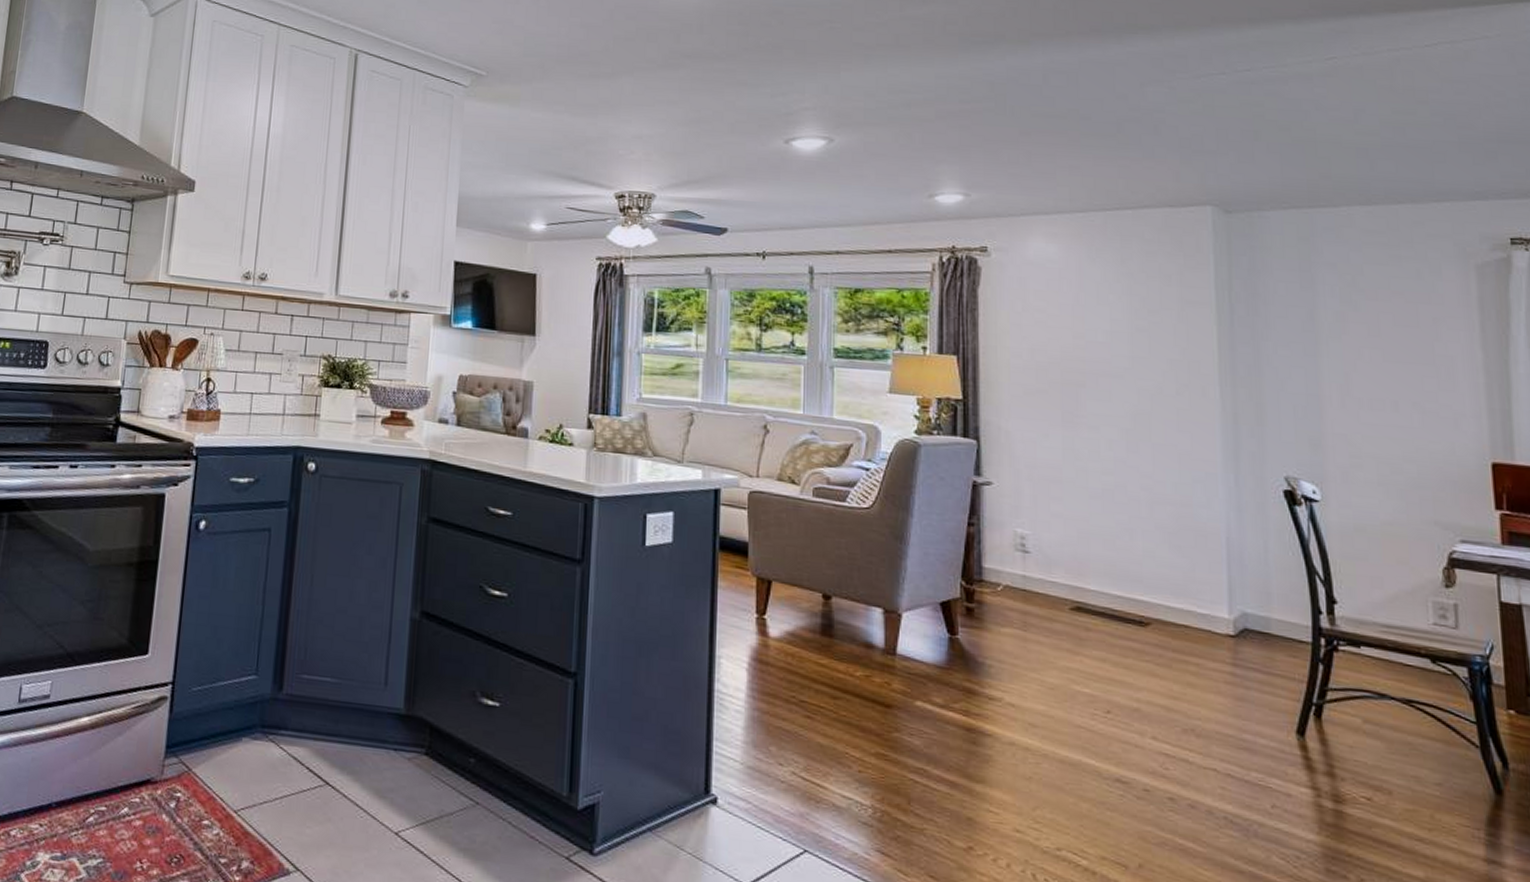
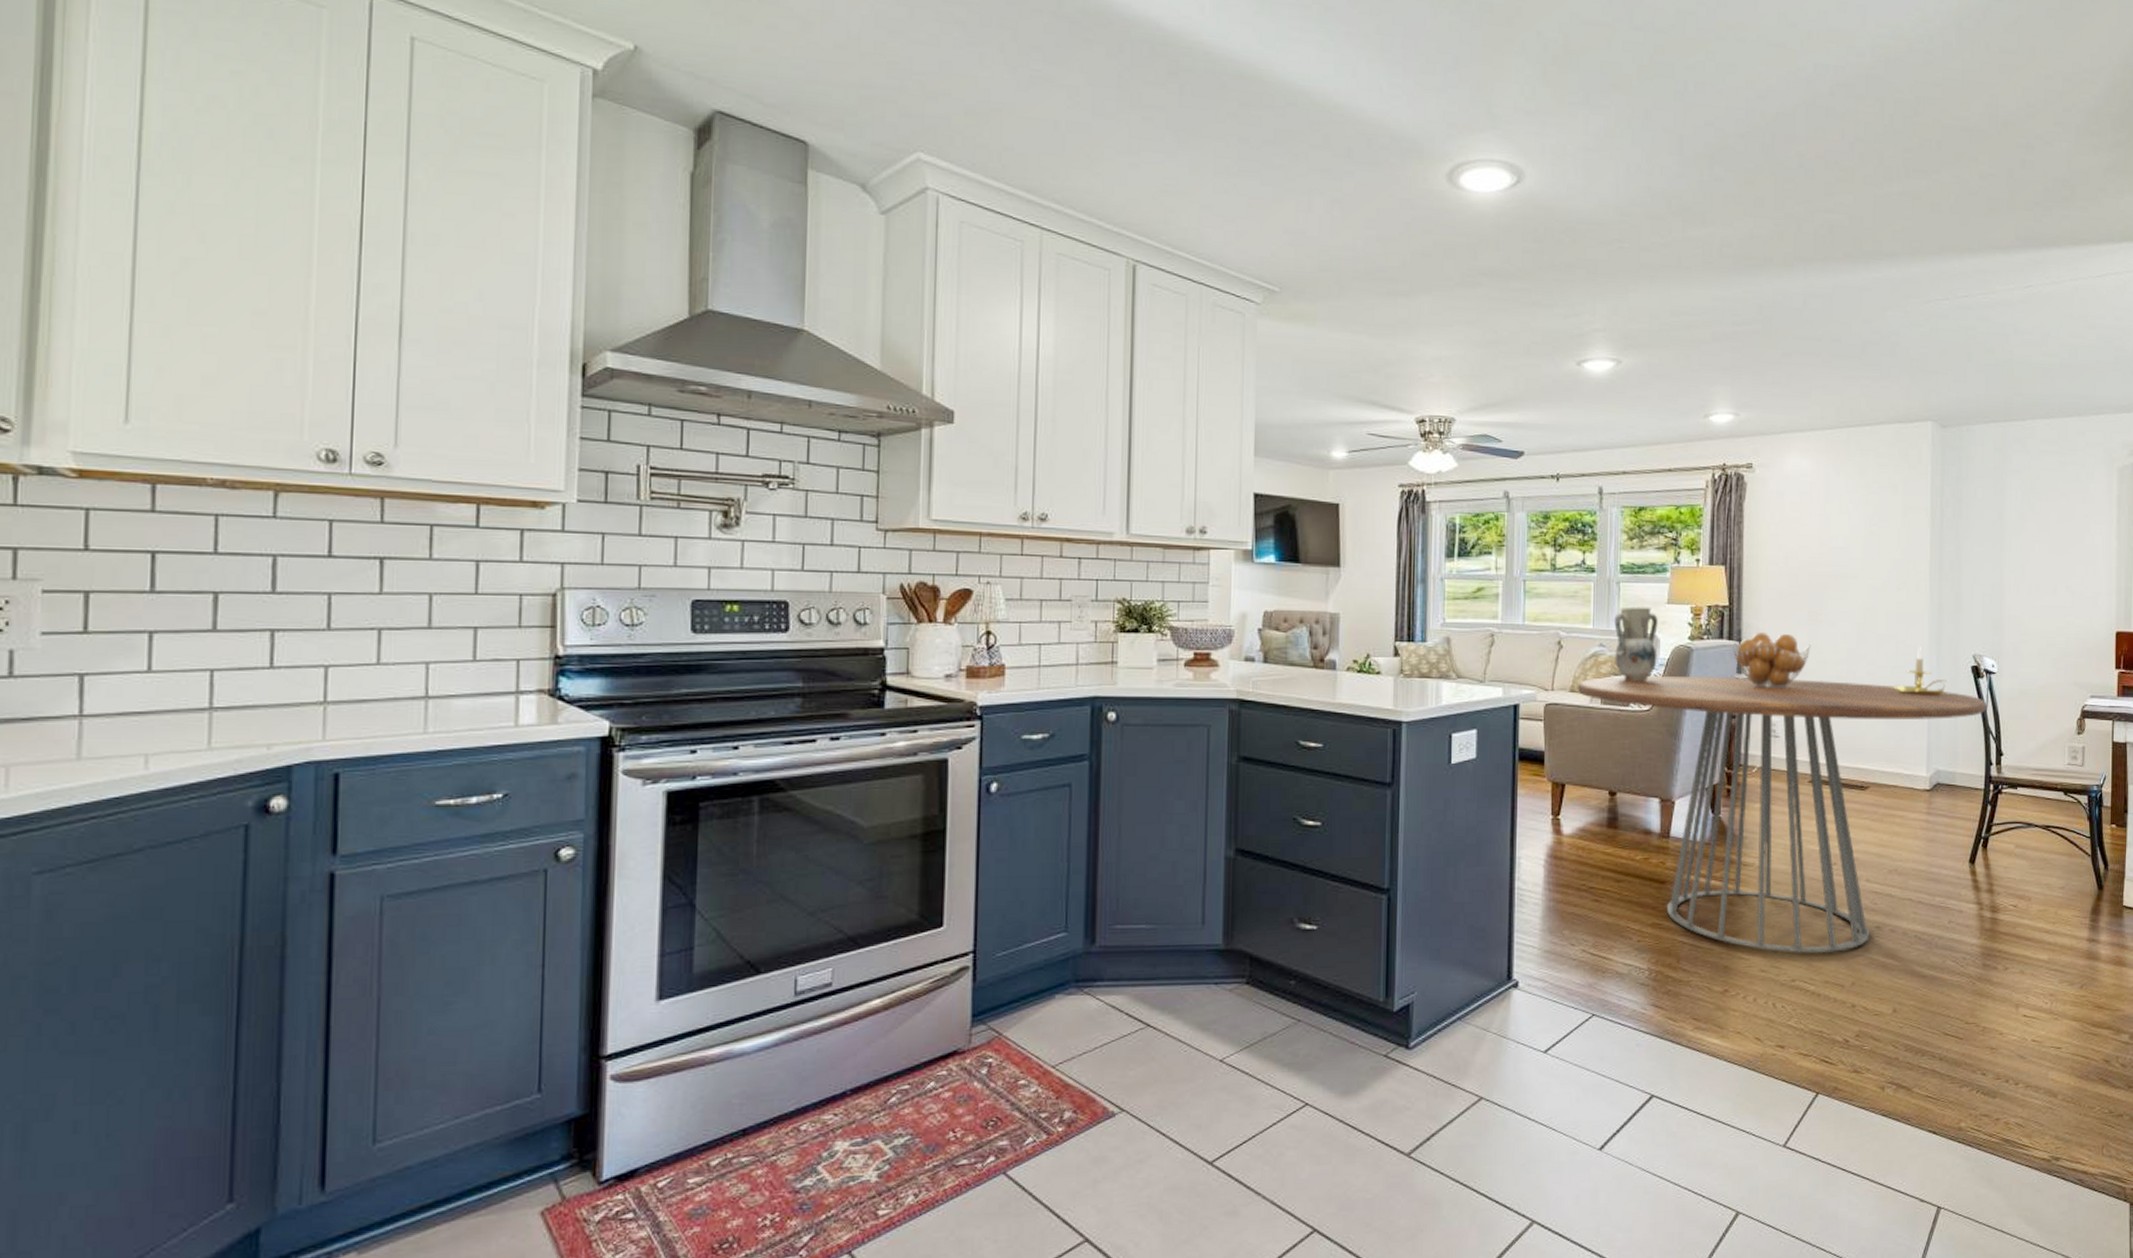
dining table: none [785,467,1309,822] -> present [1577,675,1987,954]
vase: none [827,393,878,476] -> present [1614,606,1658,682]
fruit basket: none [967,431,1067,498] -> present [1731,633,1811,689]
candle holder: none [1178,461,1252,522] -> present [1894,646,1948,696]

